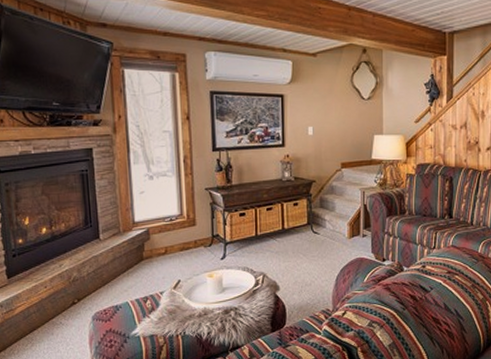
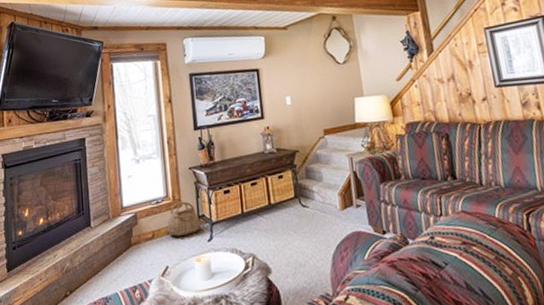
basket: none [180,220,214,254] -> present [166,201,200,237]

